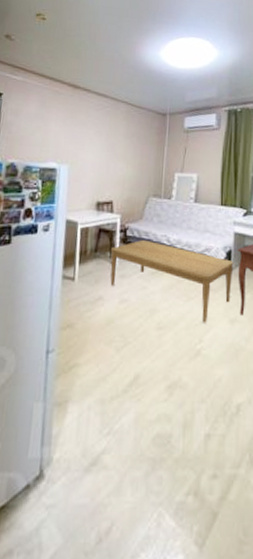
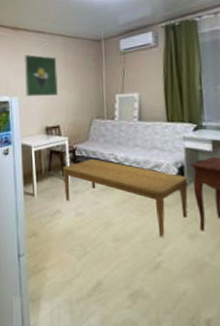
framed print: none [77,118,118,167] -> present [24,55,58,96]

